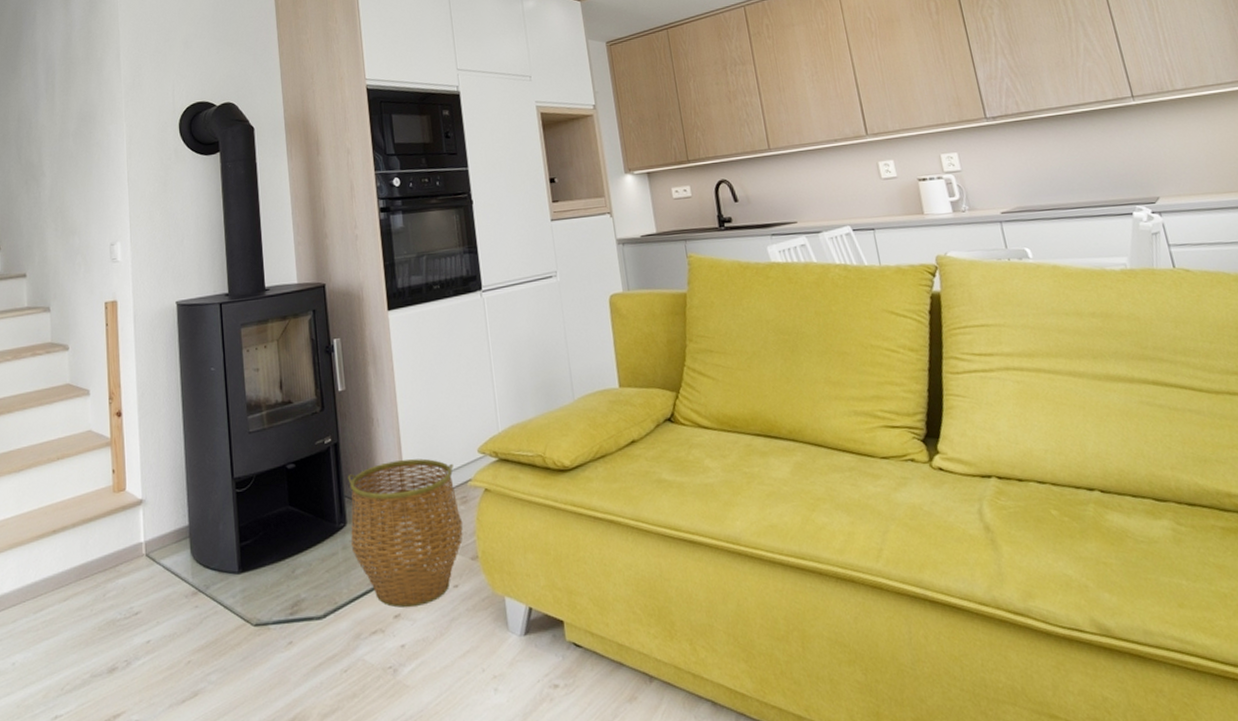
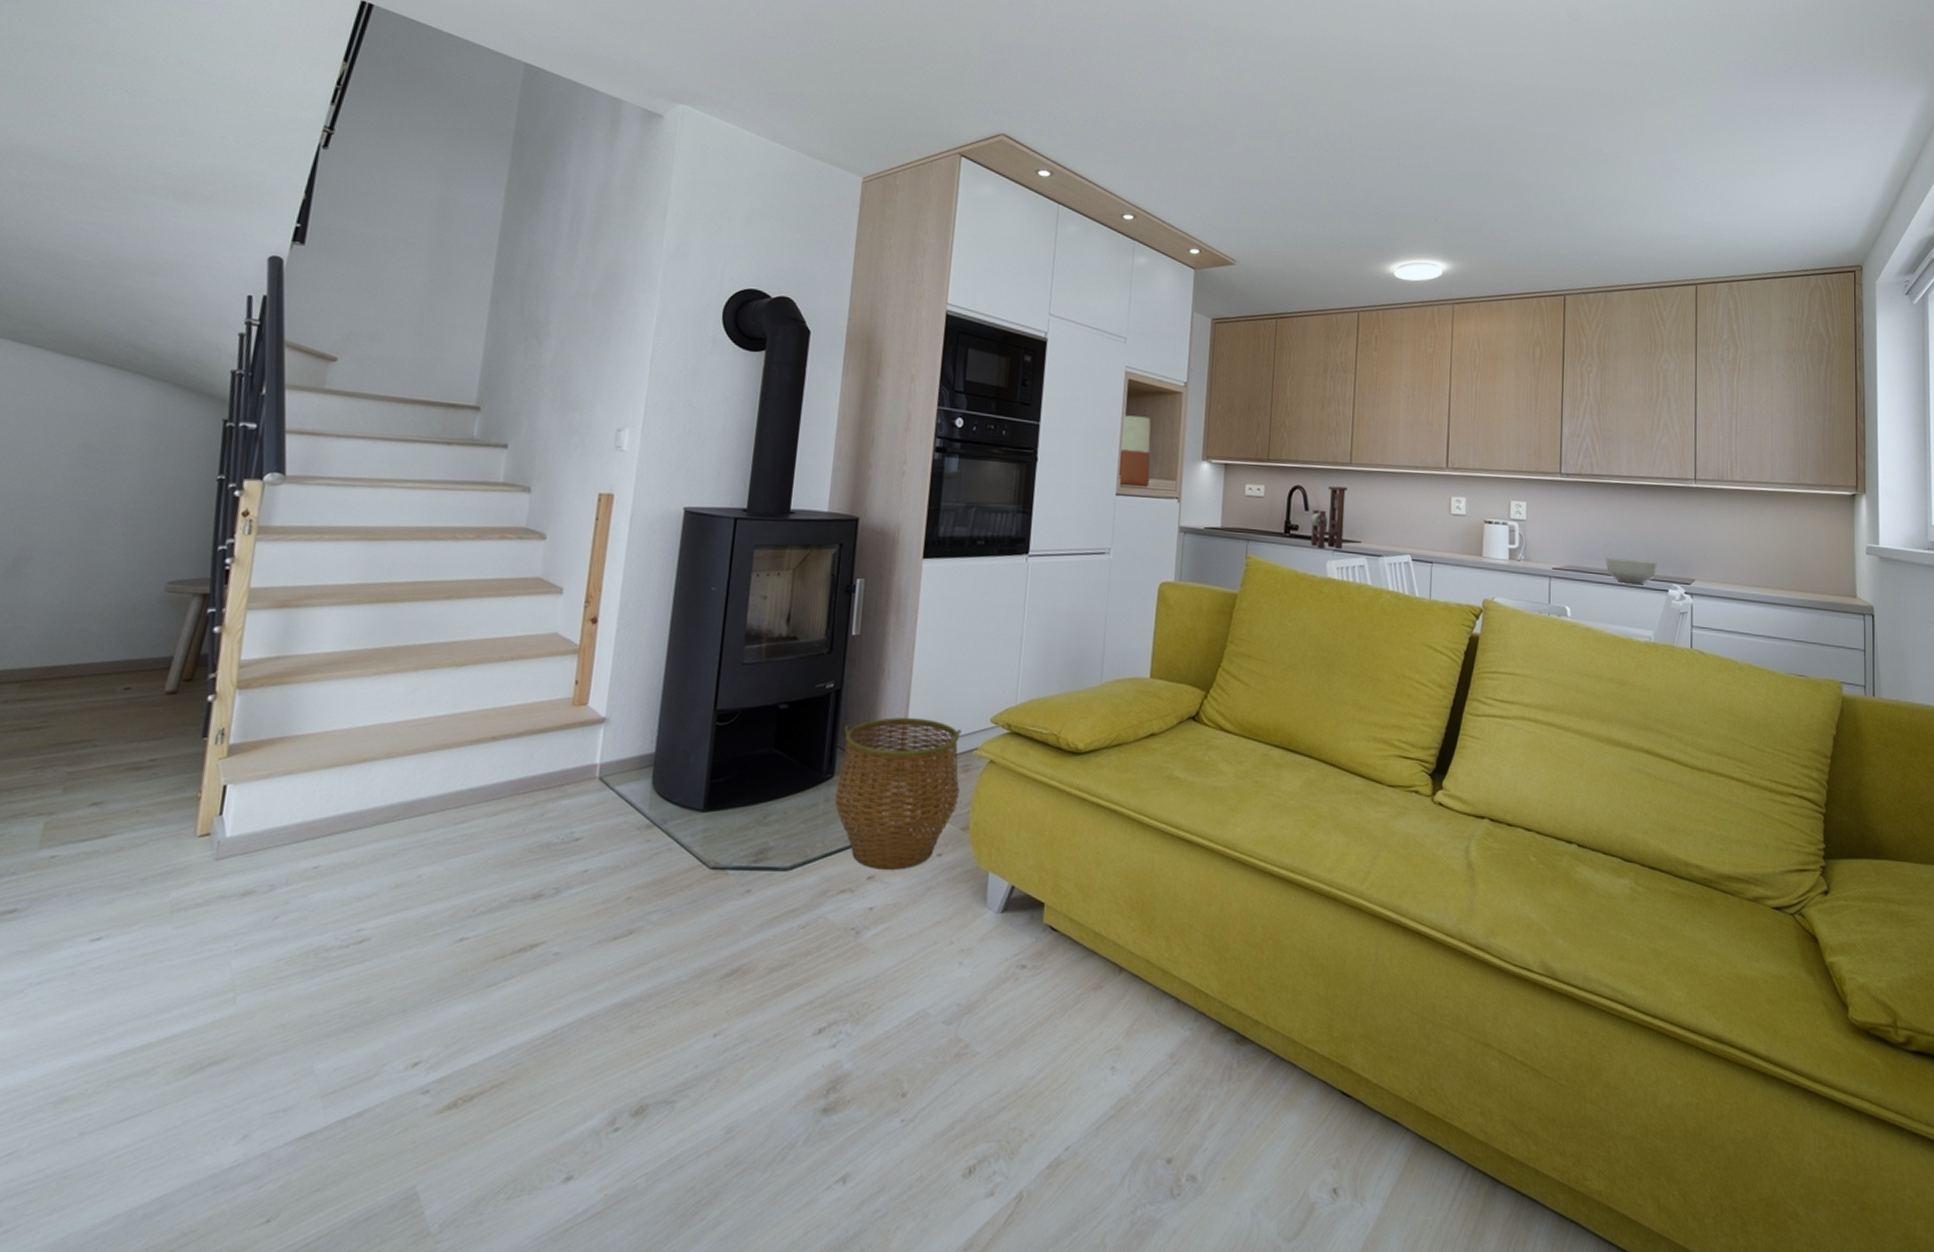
vase: none [542,143,580,212] -> present [1119,415,1151,488]
paper towel holder: none [742,172,780,236] -> present [1311,486,1347,550]
bowl: none [1055,187,1115,215] -> present [1606,557,1658,584]

